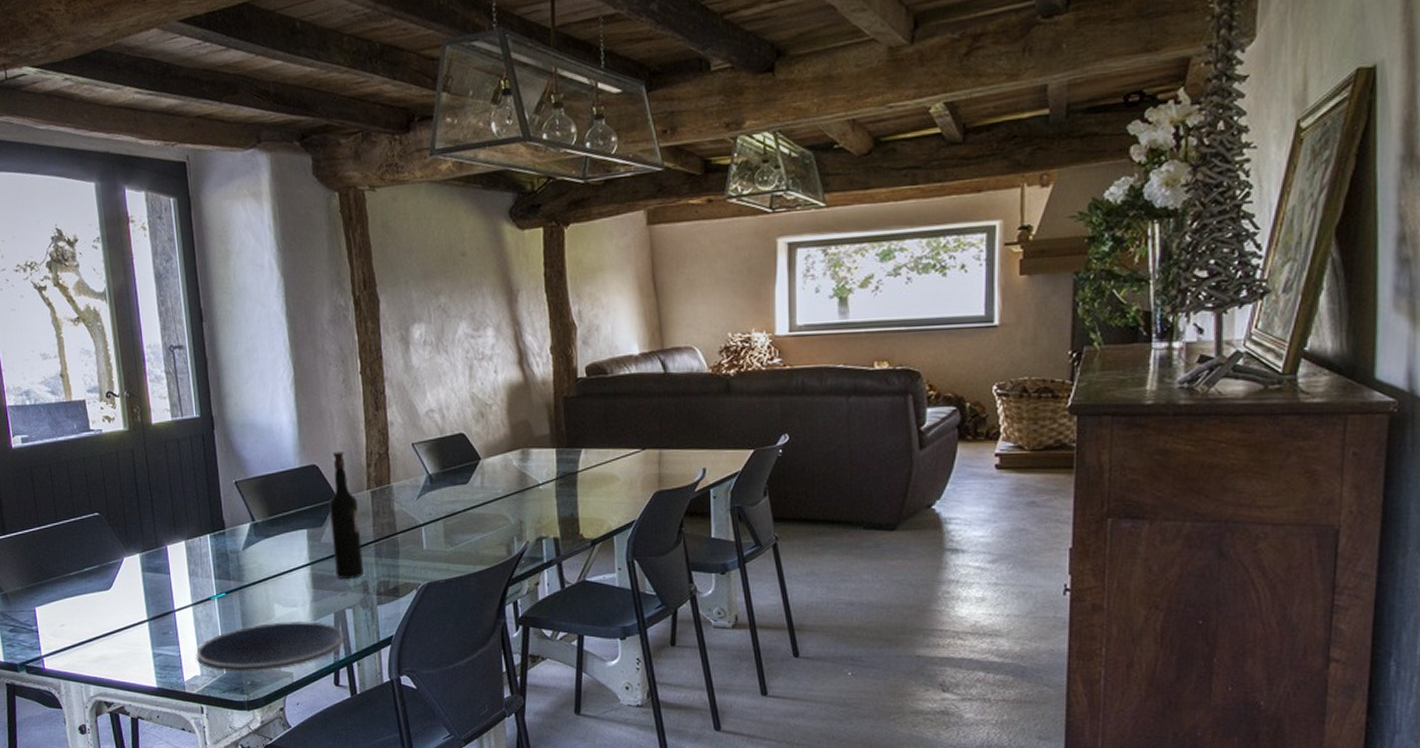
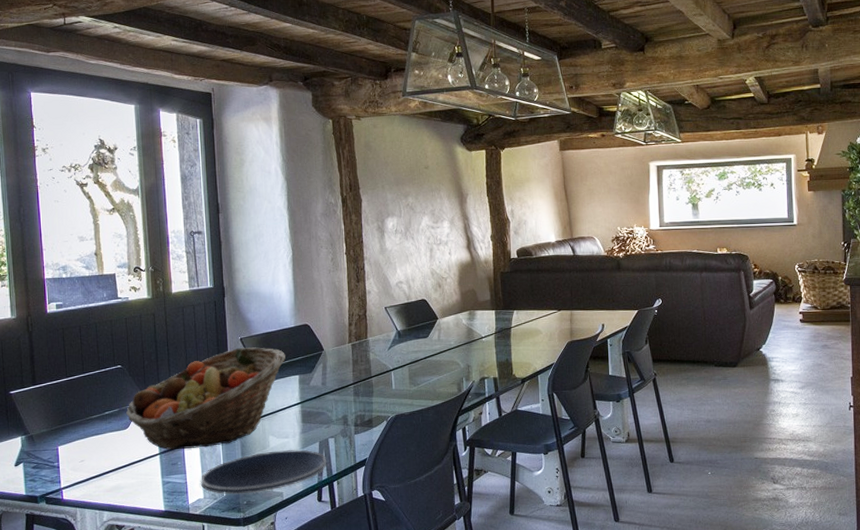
fruit basket: none [107,493,290,617] -> present [126,347,286,450]
wine bottle: present [329,451,364,579] -> none [318,314,344,414]

